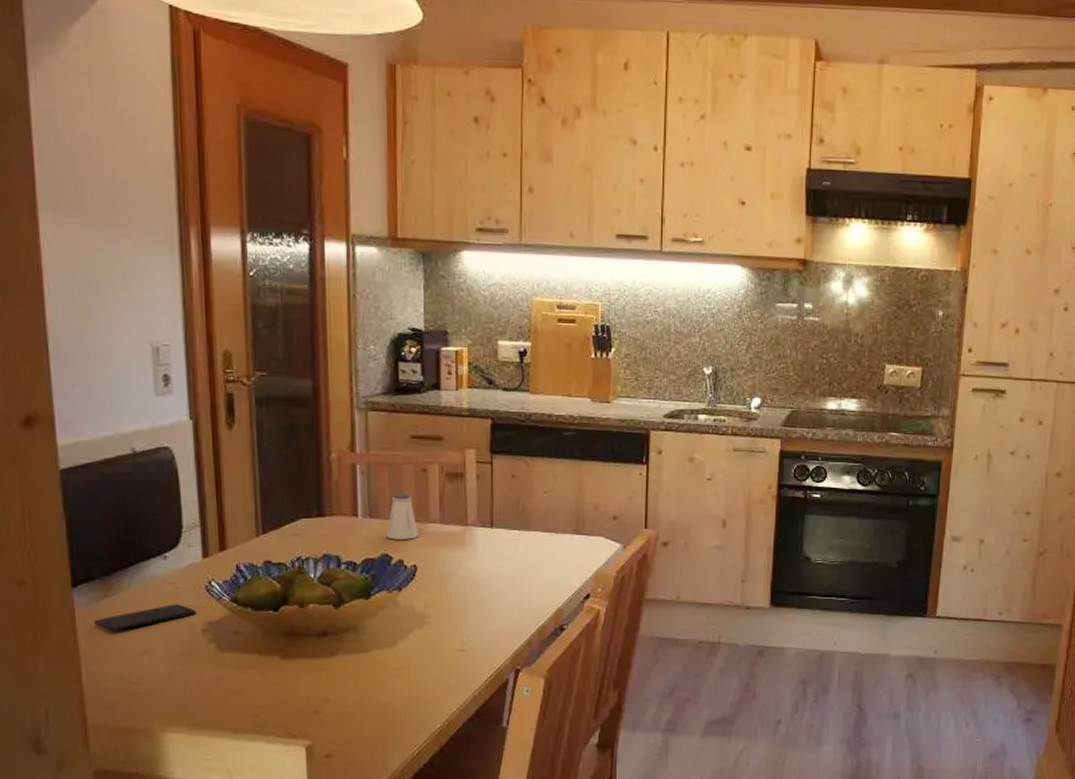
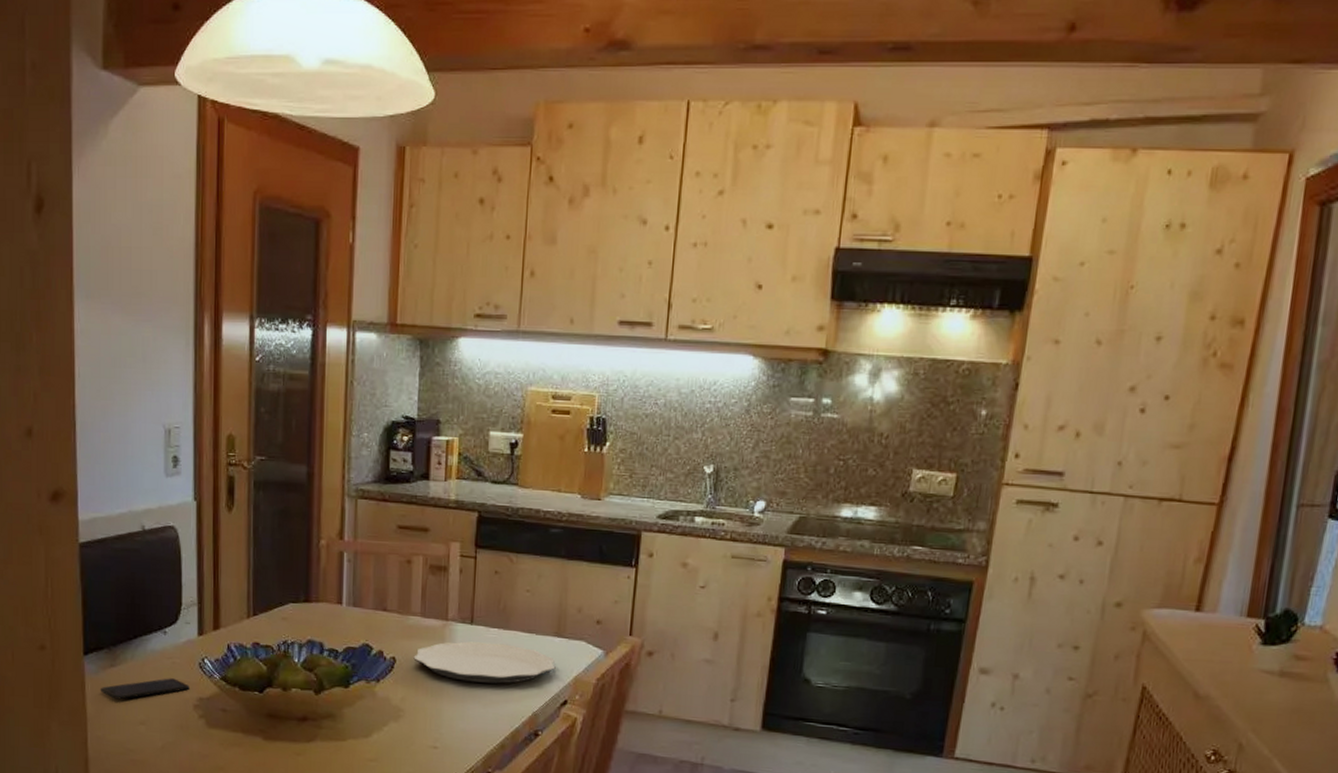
saltshaker: present [385,493,419,540] -> none [367,583,400,631]
plate: none [435,544,577,583] -> present [413,641,556,684]

